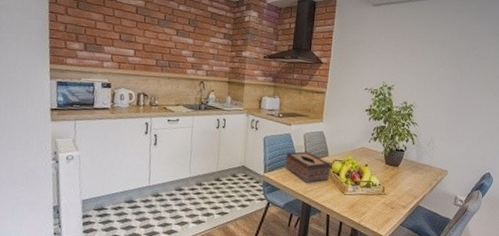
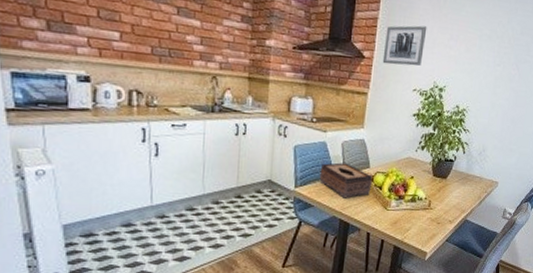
wall art: none [337,35,376,69] -> present [382,25,427,66]

